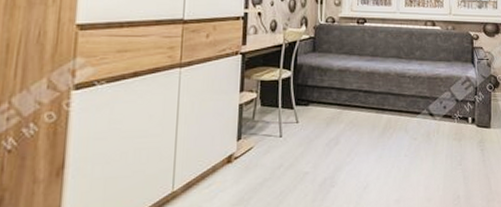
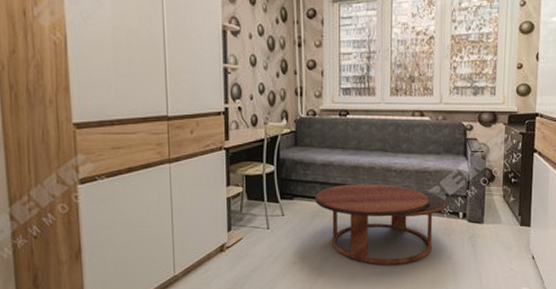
coffee table: none [331,89,456,172] -> present [315,183,445,265]

